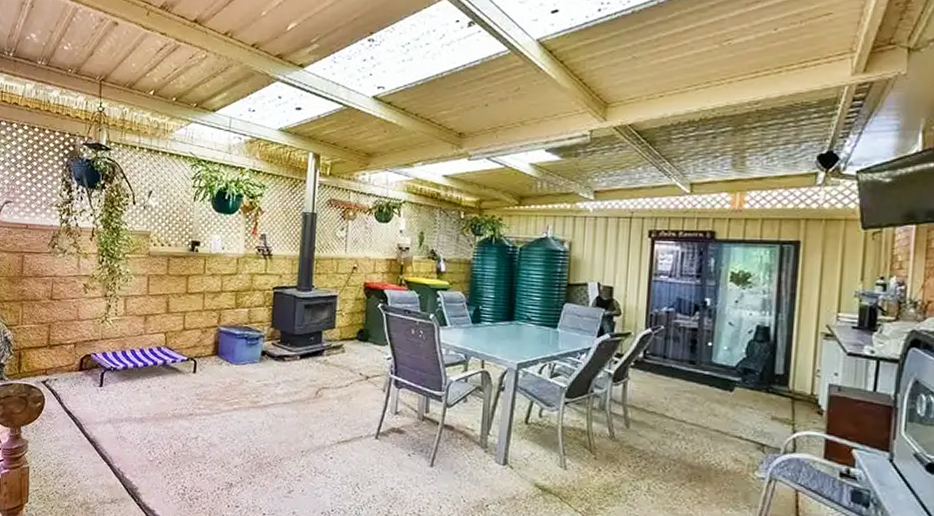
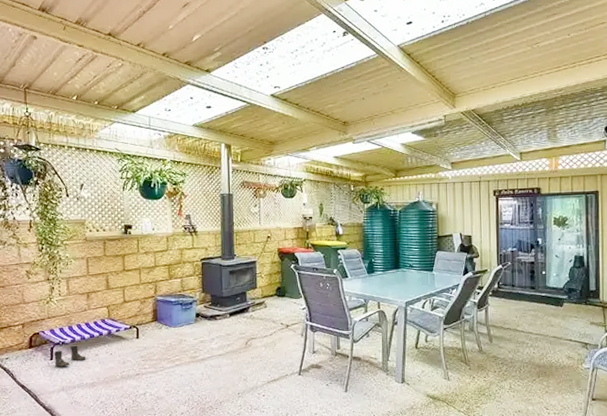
boots: none [103,373,138,397] -> present [53,345,87,367]

